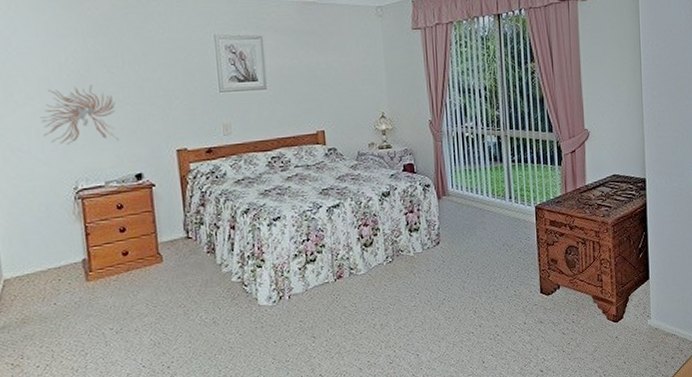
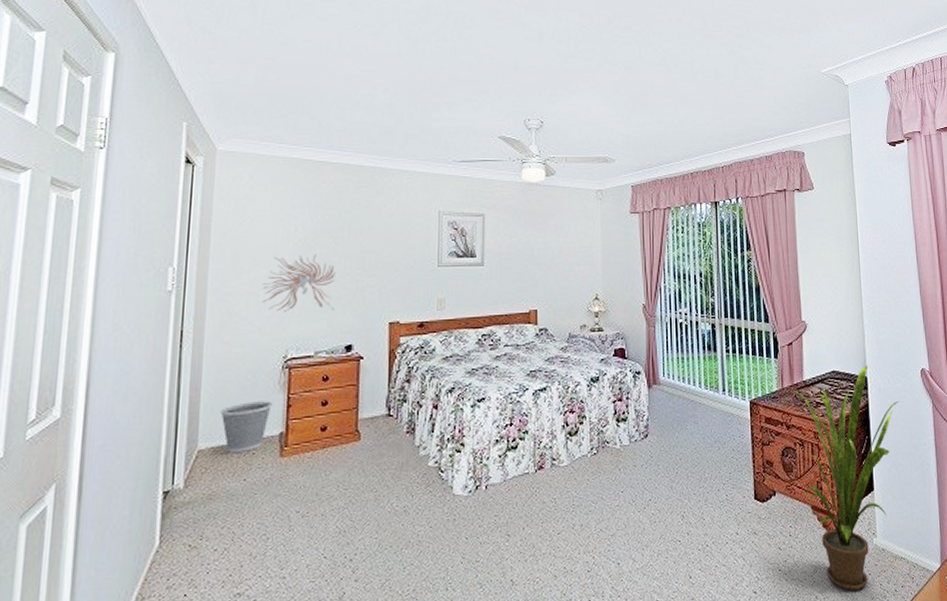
wastebasket: none [19,230,70,280] -> present [220,401,272,453]
house plant: none [575,168,674,364] -> present [792,365,899,591]

